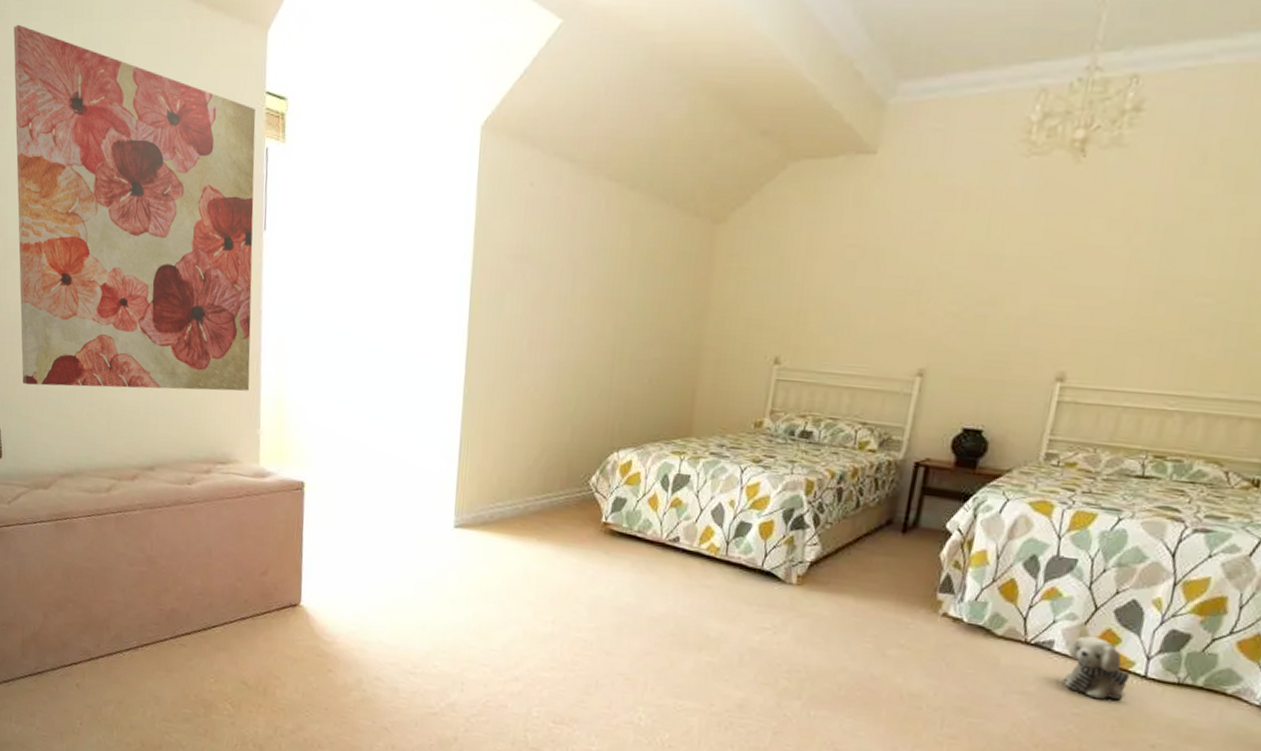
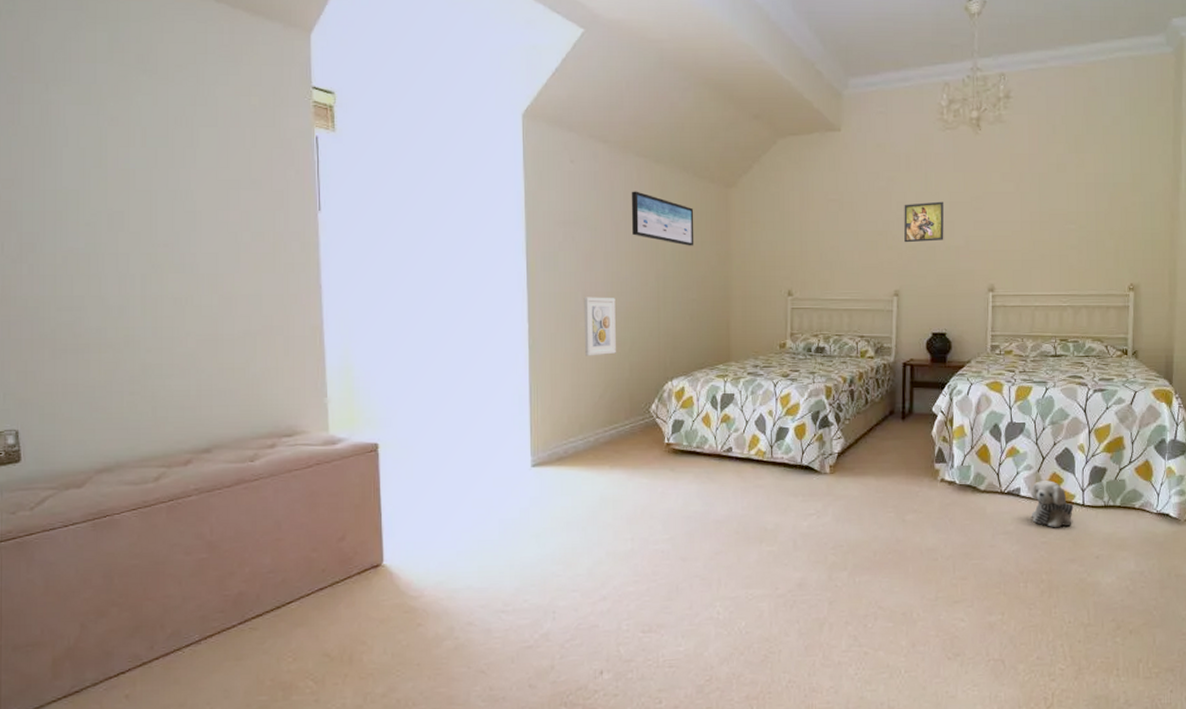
wall art: present [13,24,256,391] -> none [25,23,314,381]
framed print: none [523,345,564,414] -> present [583,297,616,356]
wall art: none [592,223,670,294] -> present [631,191,694,246]
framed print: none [943,254,1011,308] -> present [904,201,944,243]

